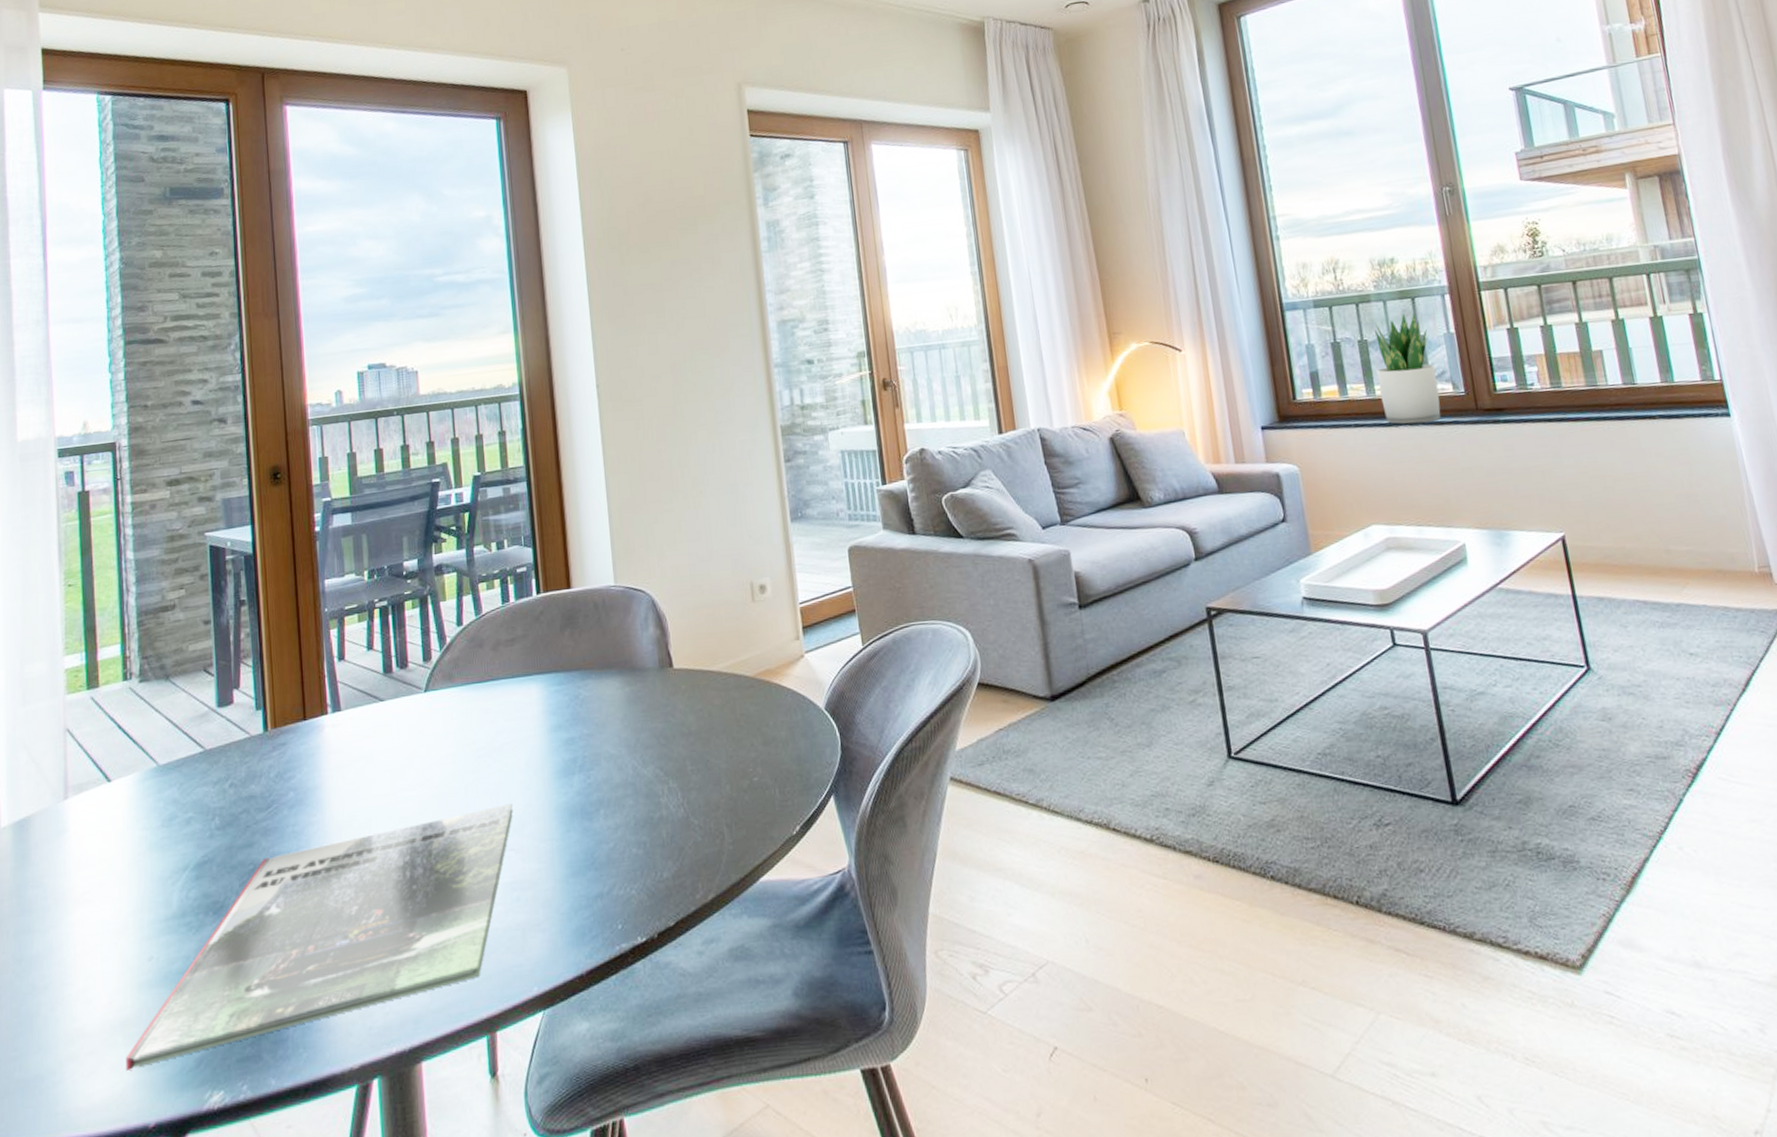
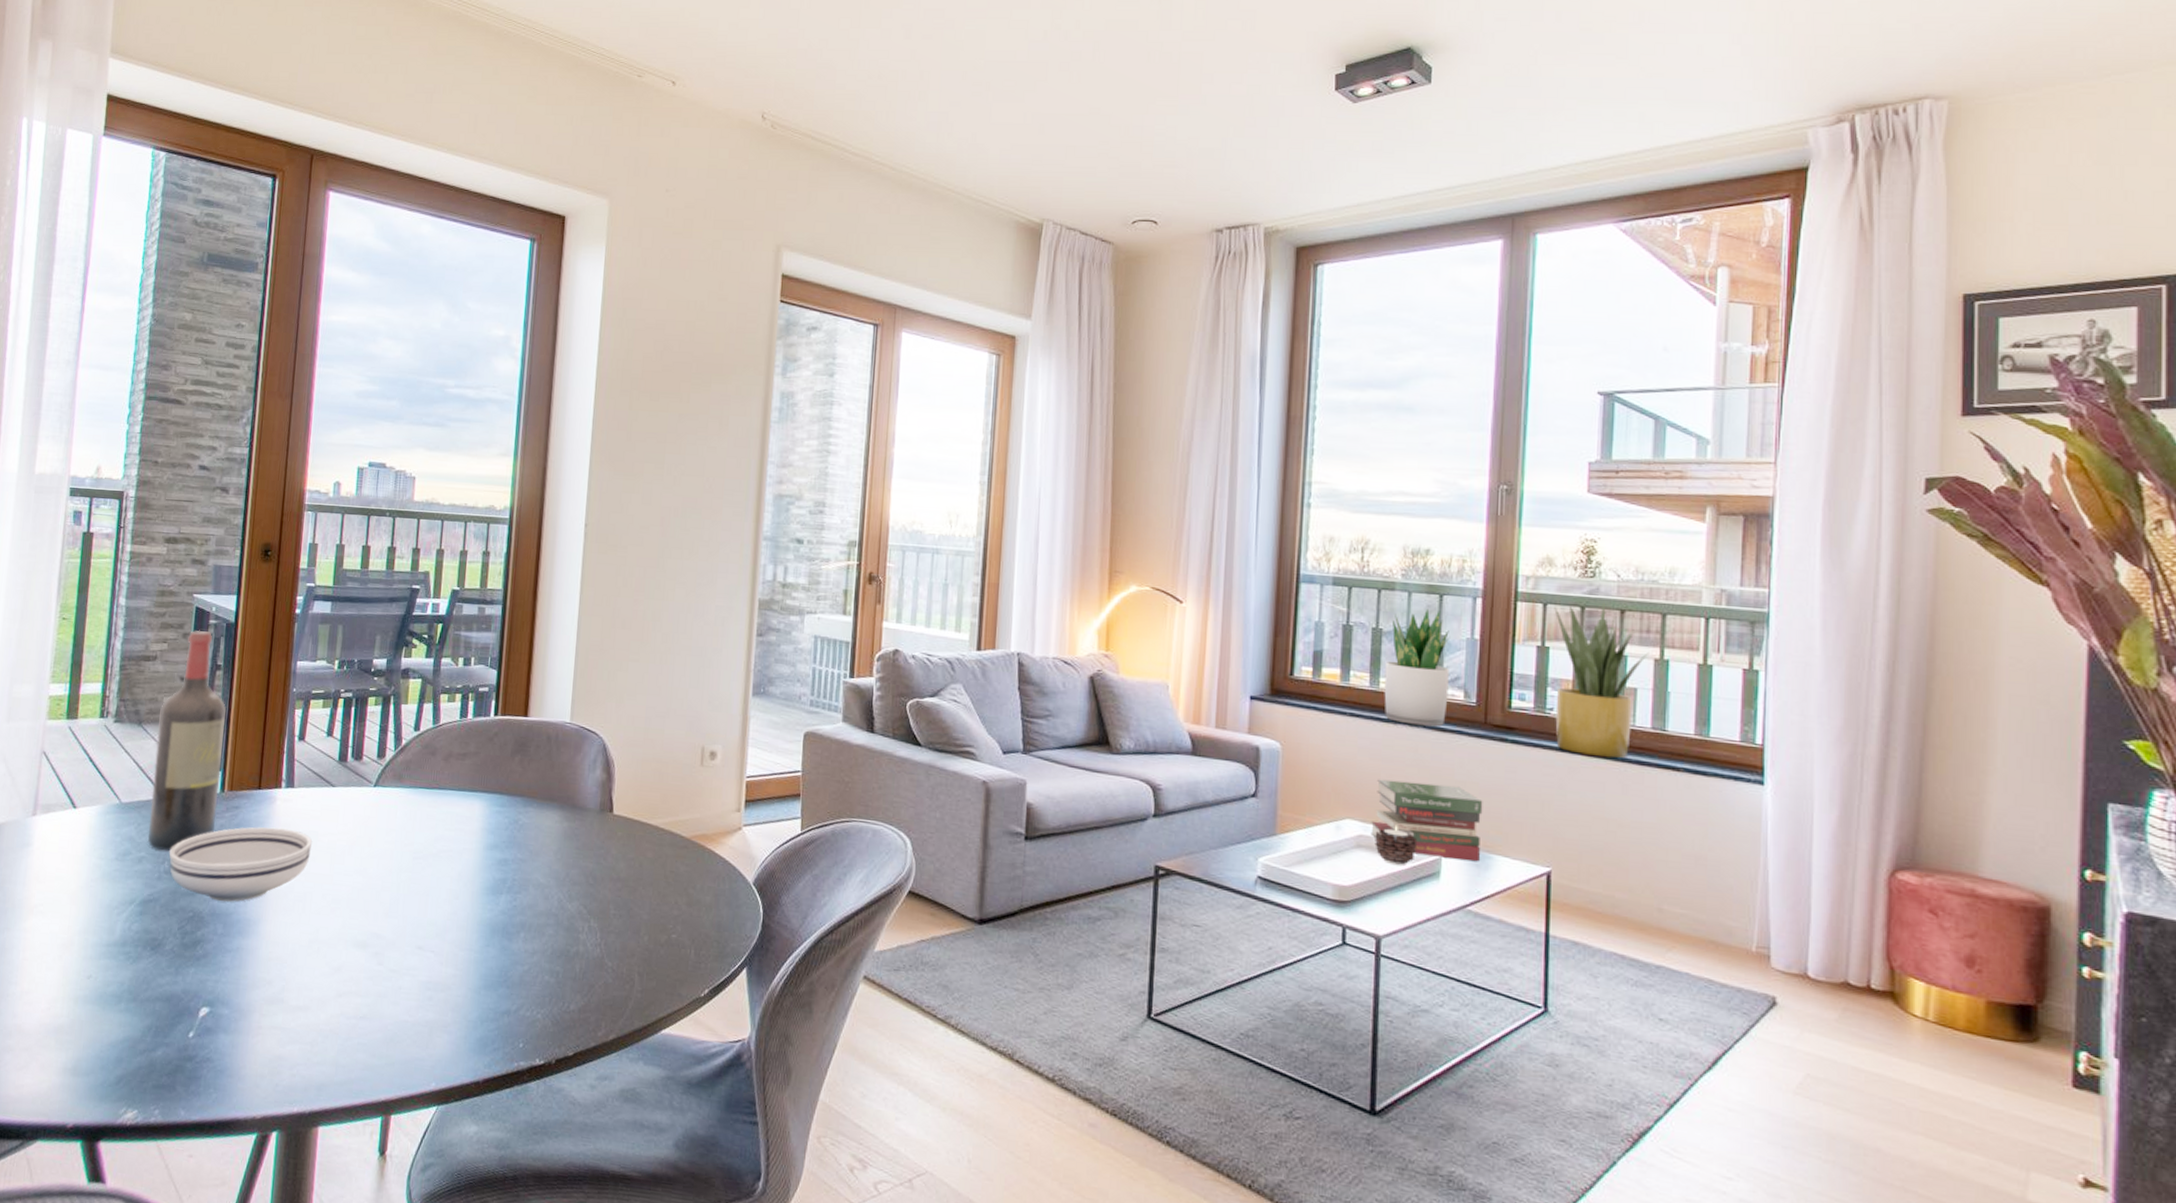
magazine: present [125,804,513,1071] -> none [54,908,439,1073]
wine bottle: none [187,568,264,806] -> present [147,630,226,850]
bowl: none [218,754,370,846] -> present [169,827,313,902]
books: none [1392,473,1499,546] -> present [1370,779,1483,862]
candle: none [1400,522,1442,561] -> present [1375,826,1418,867]
planter: none [1514,277,1608,421] -> present [1554,602,1650,759]

